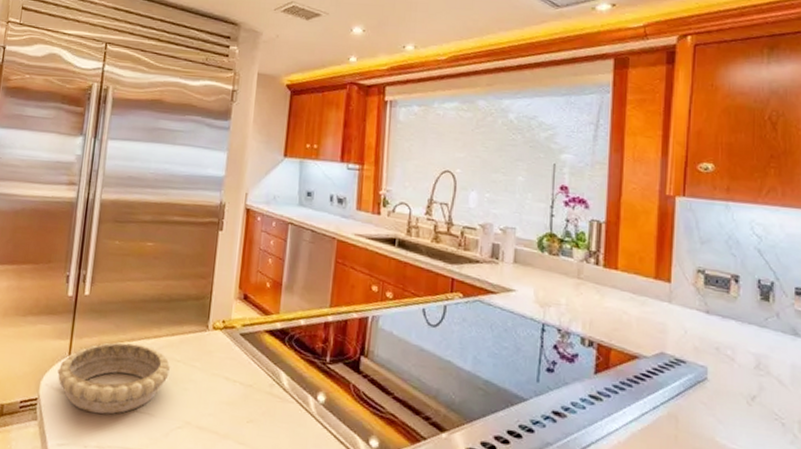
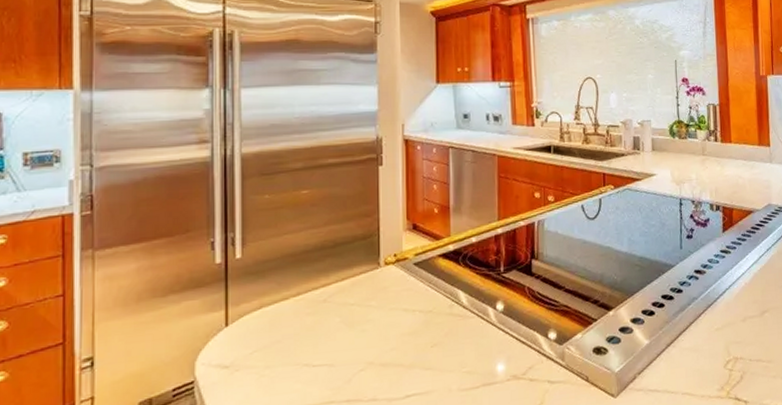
decorative bowl: present [57,342,171,414] -> none [214,296,345,380]

